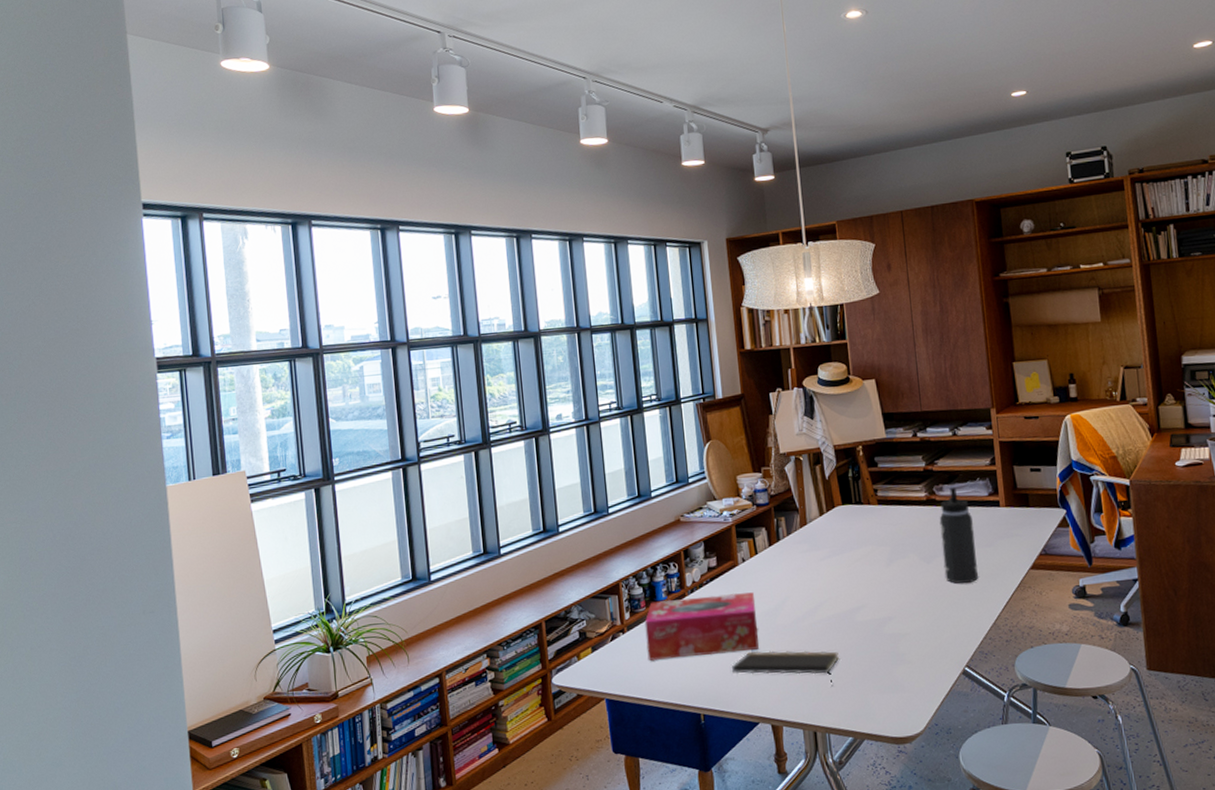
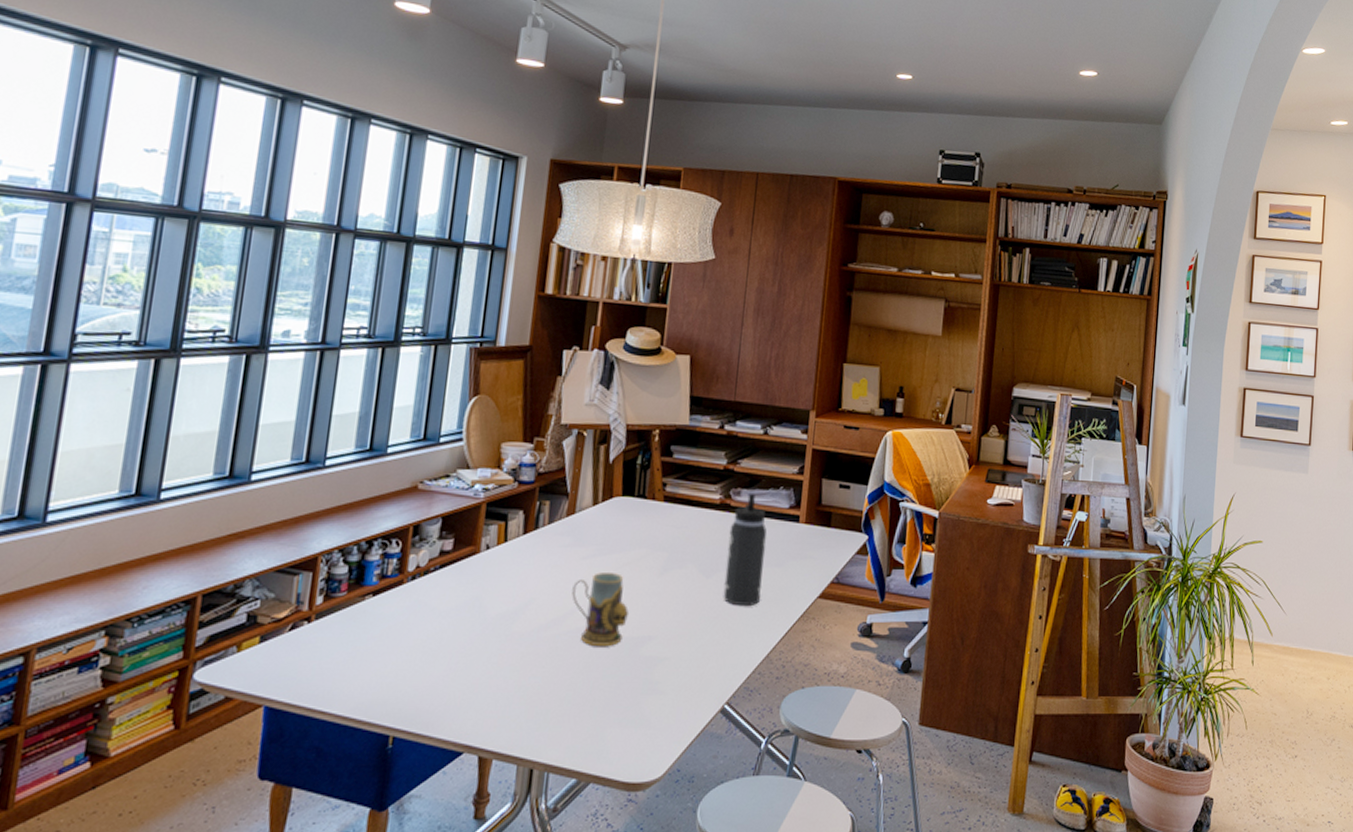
tissue box: present [644,592,759,661] -> none [334,586,493,662]
notepad: present [731,650,839,686] -> none [442,661,581,714]
mug: none [817,568,869,630] -> present [572,572,630,647]

